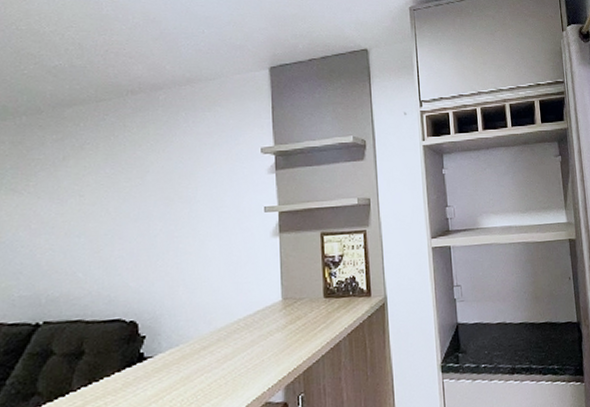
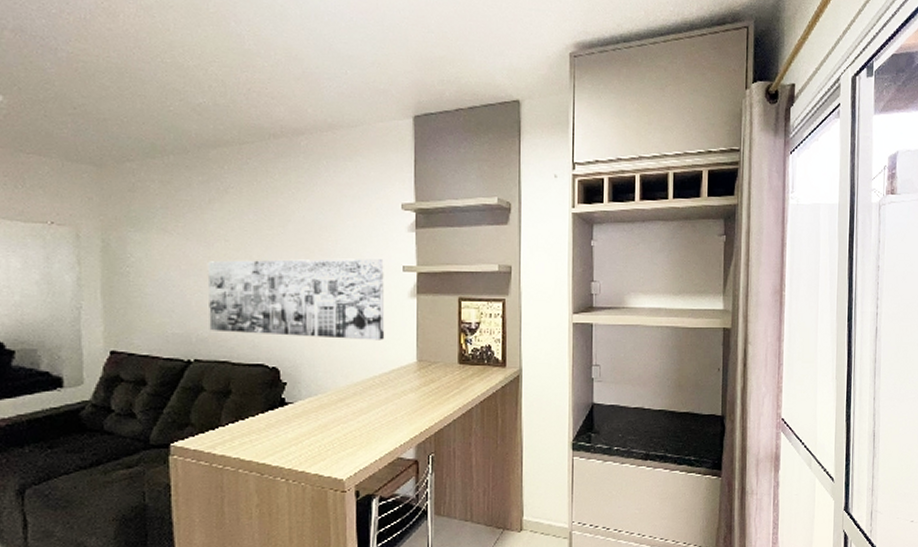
wall art: none [59,202,249,290] -> present [207,258,385,340]

